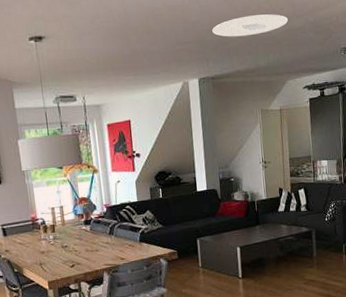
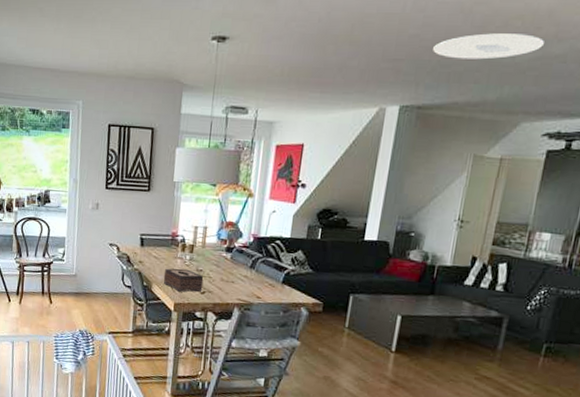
tissue box: none [32,248,72,270] -> present [163,268,204,293]

